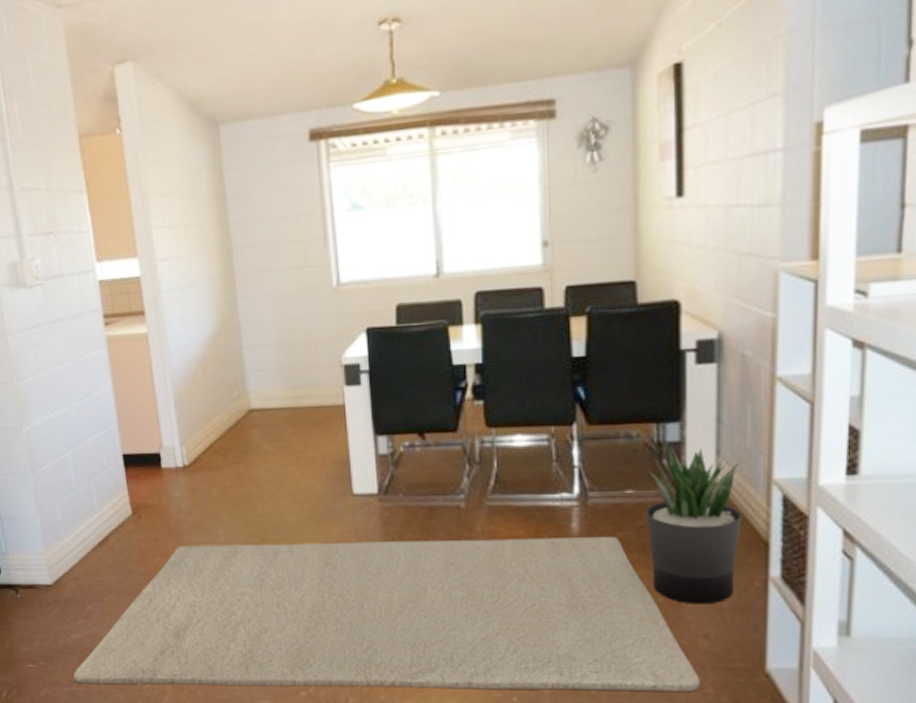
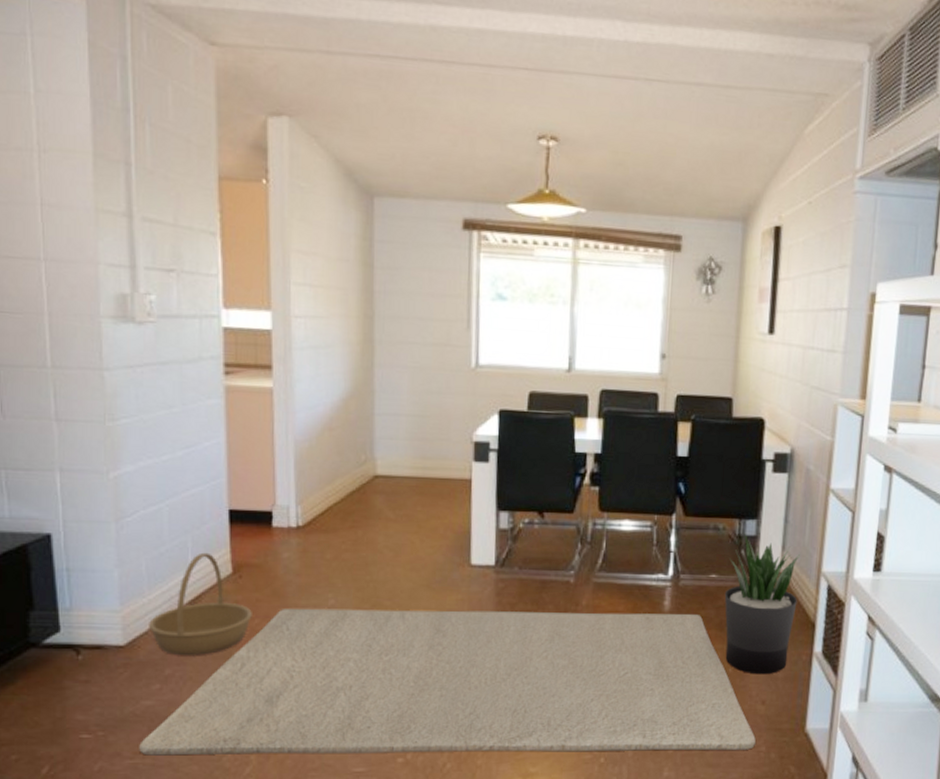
basket: none [69,496,154,592] -> present [149,552,252,655]

